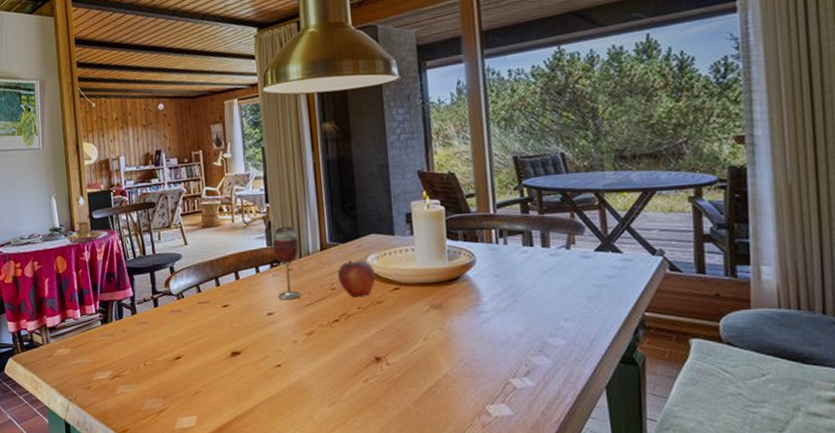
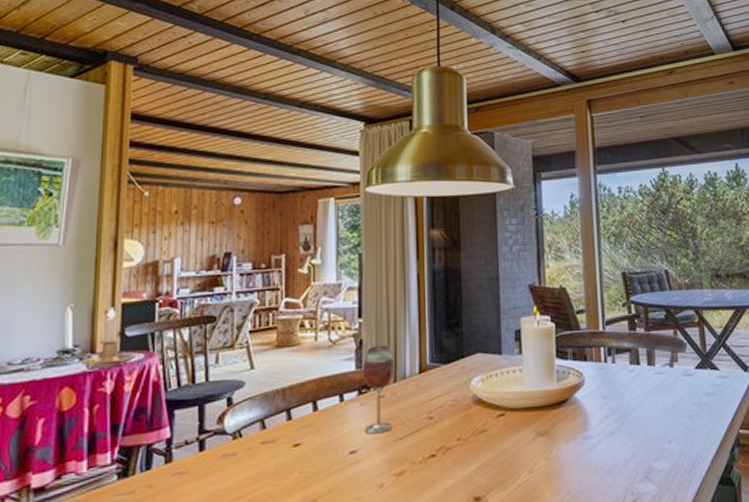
fruit: present [337,259,376,298] -> none [437,382,480,427]

